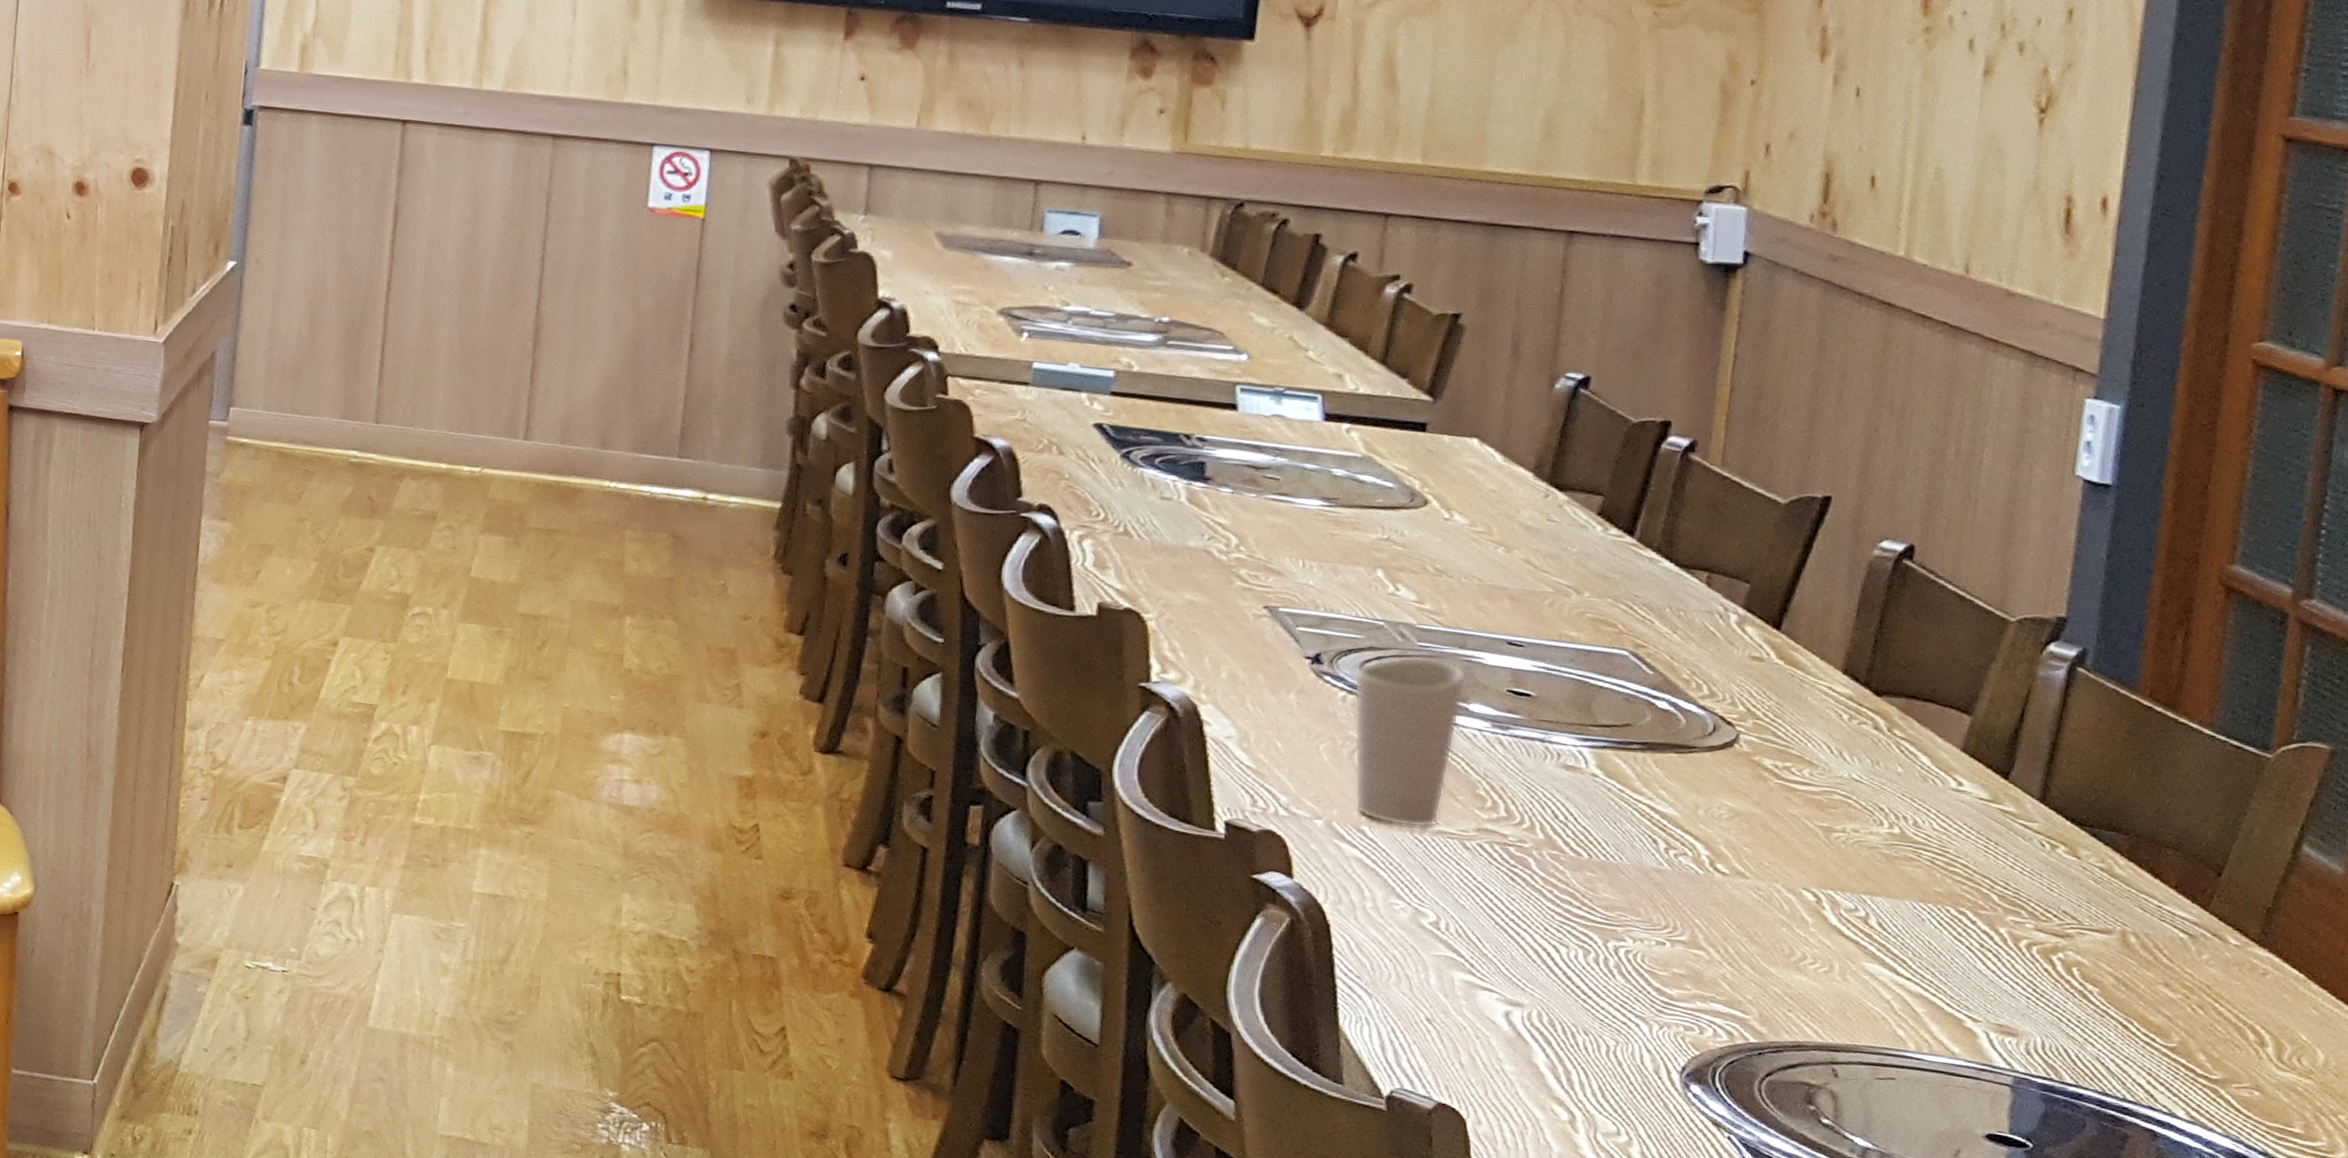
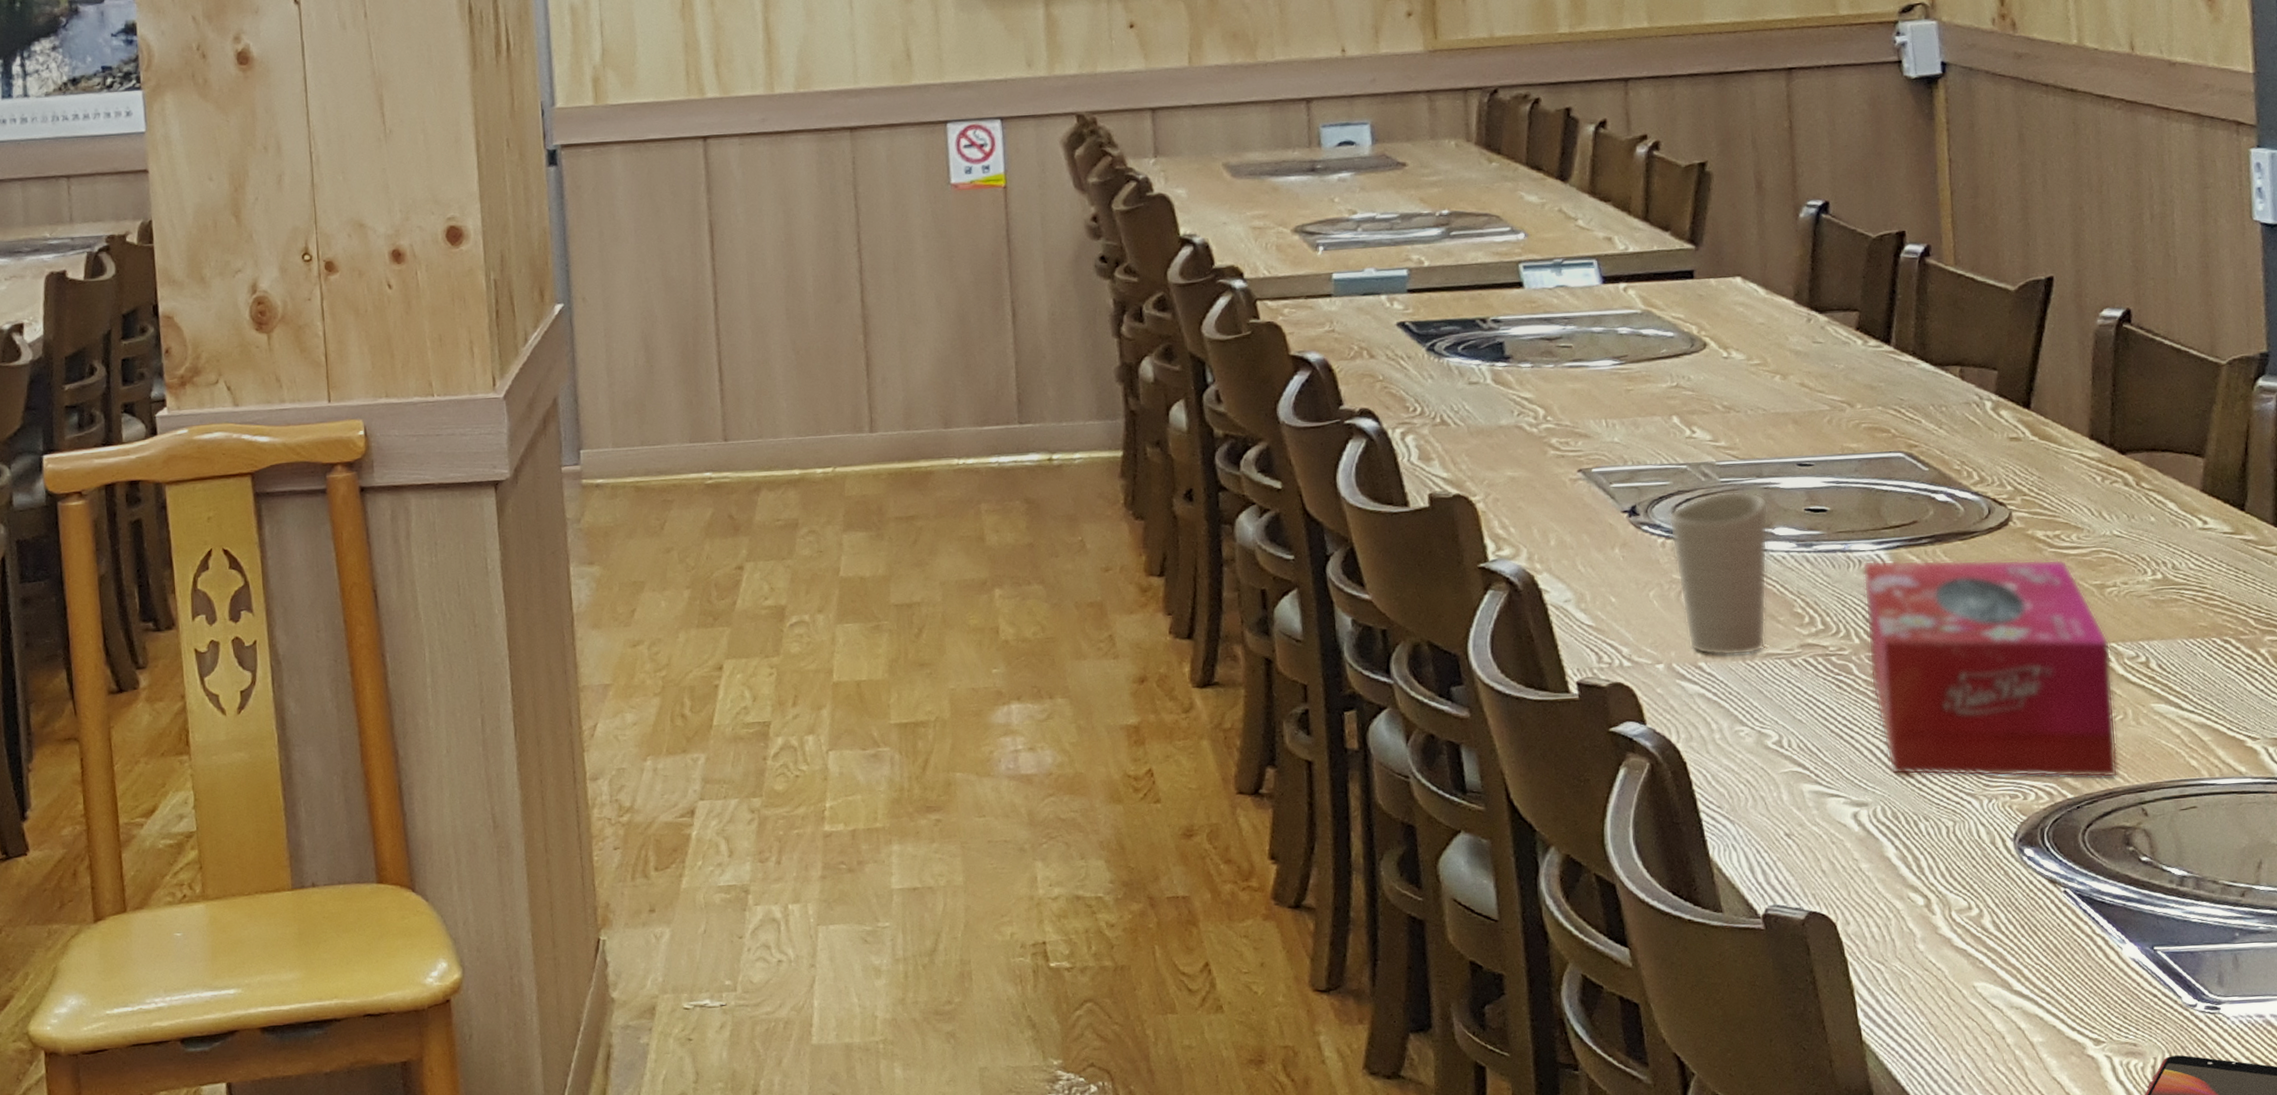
tissue box: none [1549,755,1828,1031] -> present [1863,559,2118,778]

